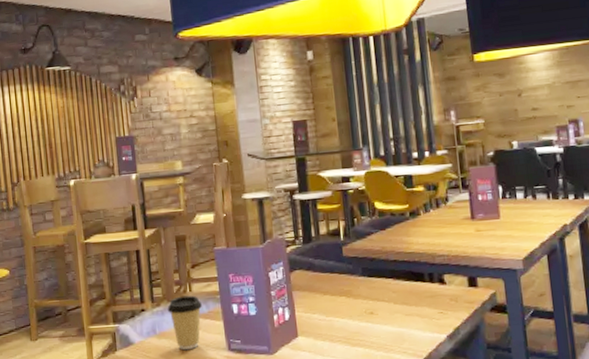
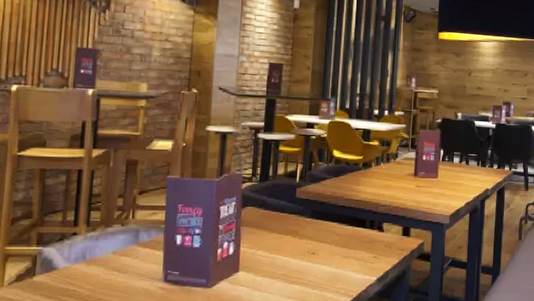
coffee cup: present [167,295,203,350] -> none [103,222,144,279]

